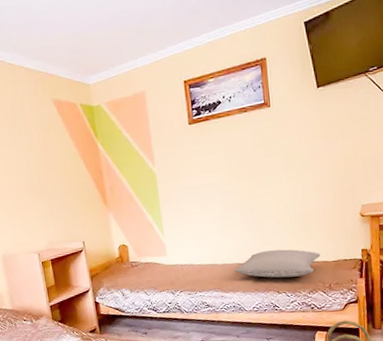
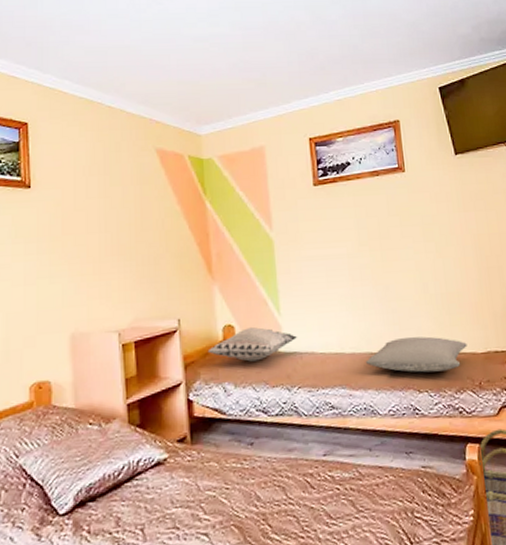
decorative pillow: none [107,245,179,273] -> present [207,326,298,362]

